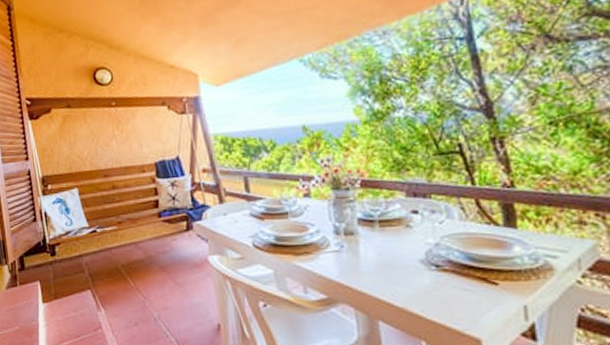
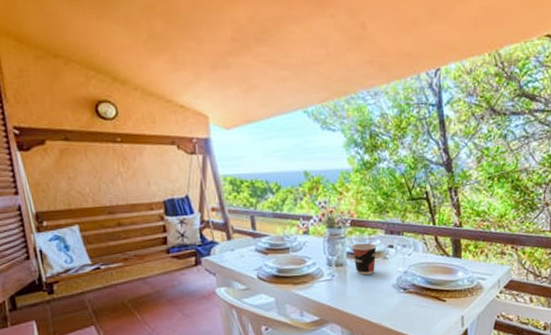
cup: none [363,207,396,247] -> present [351,242,377,276]

